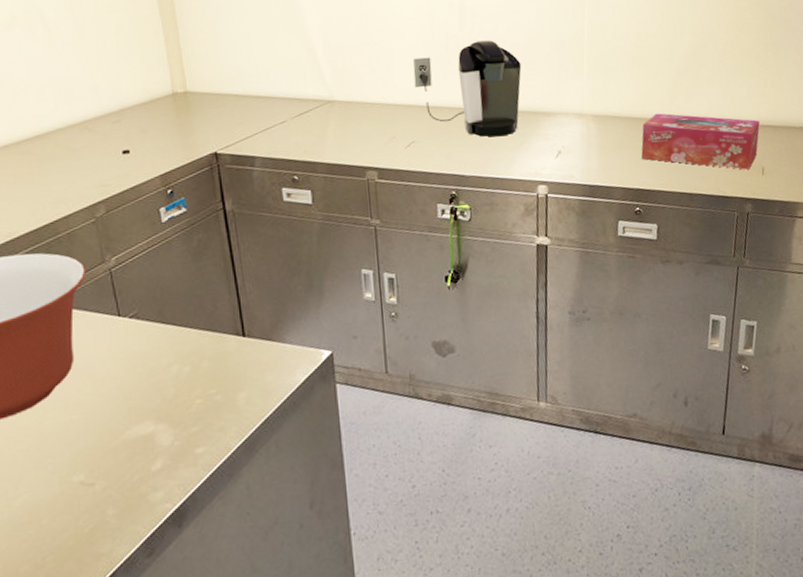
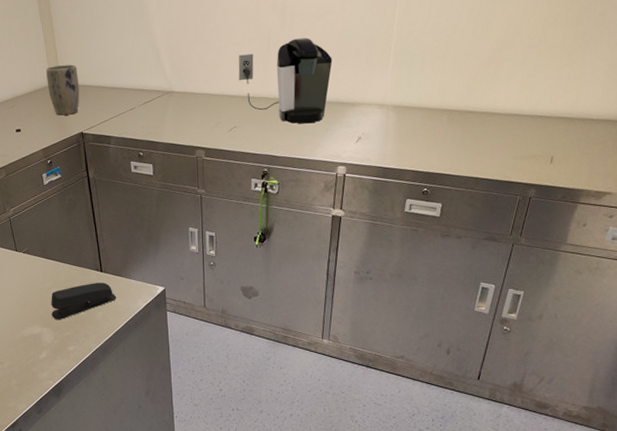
plant pot: none [167,68,213,132] -> present [46,64,80,116]
stapler: none [170,350,266,411] -> present [51,282,117,320]
tissue box: present [641,113,760,170] -> none [435,104,557,158]

